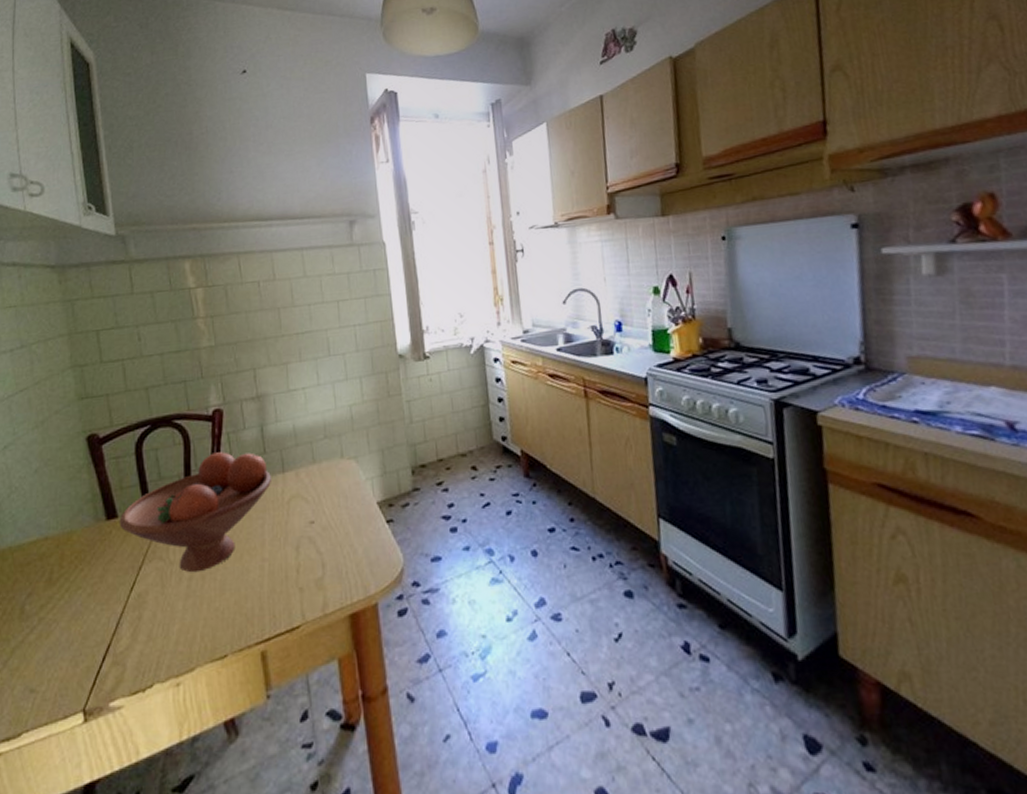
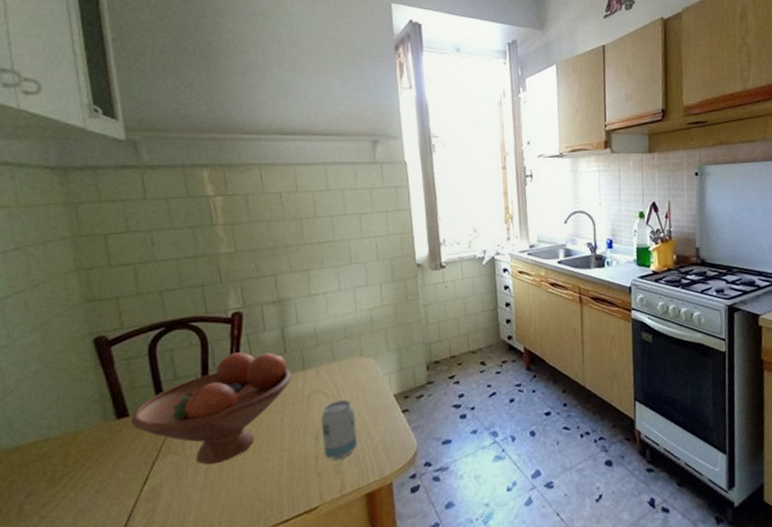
beverage can: none [301,506,340,575] -> present [321,400,358,461]

